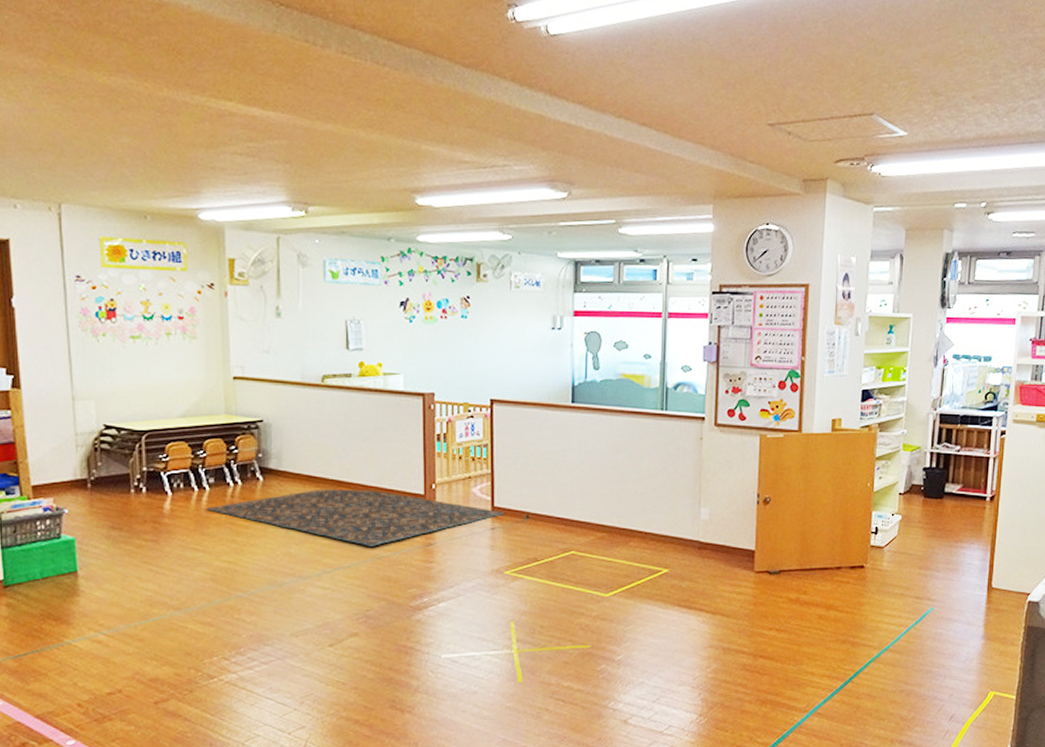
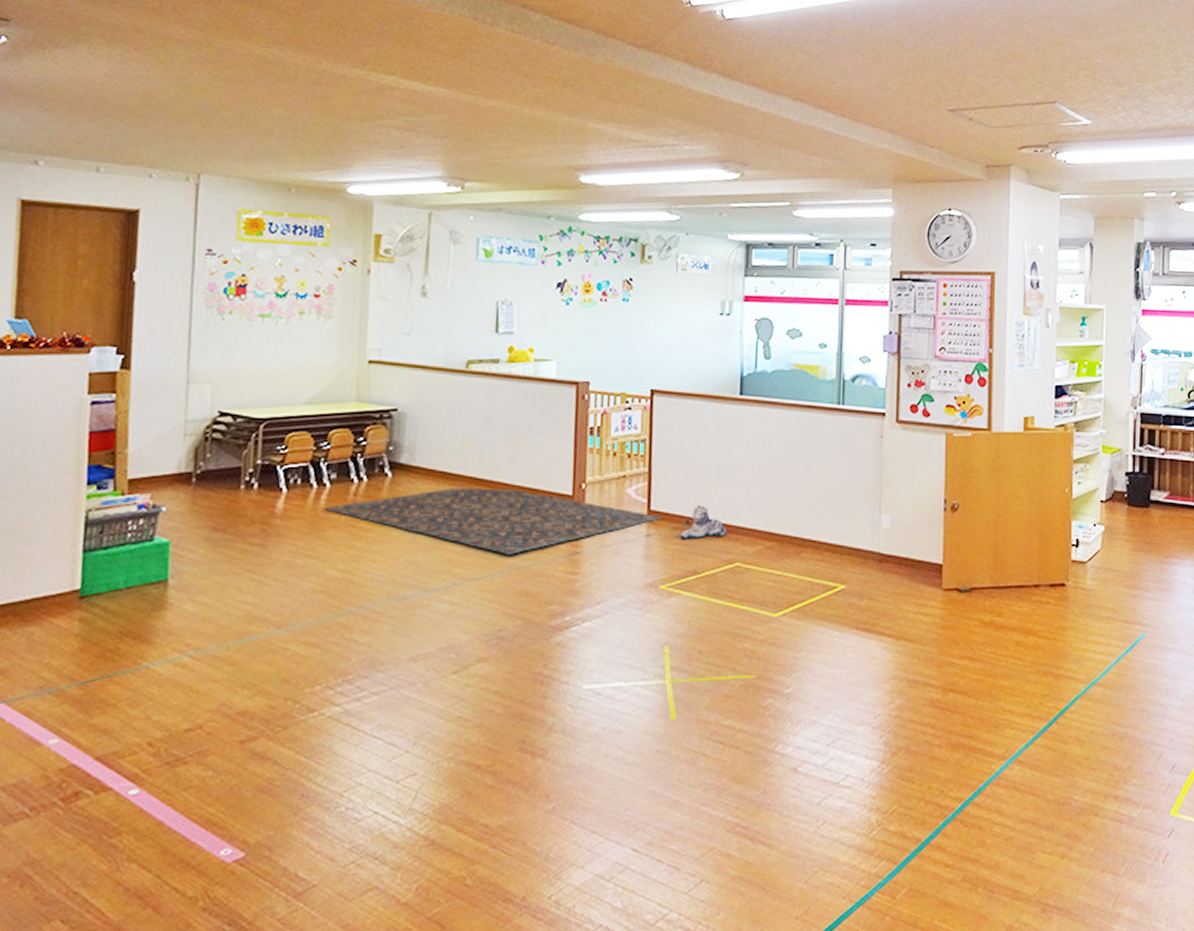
plush toy: none [521,502,563,530] -> present [680,505,727,538]

